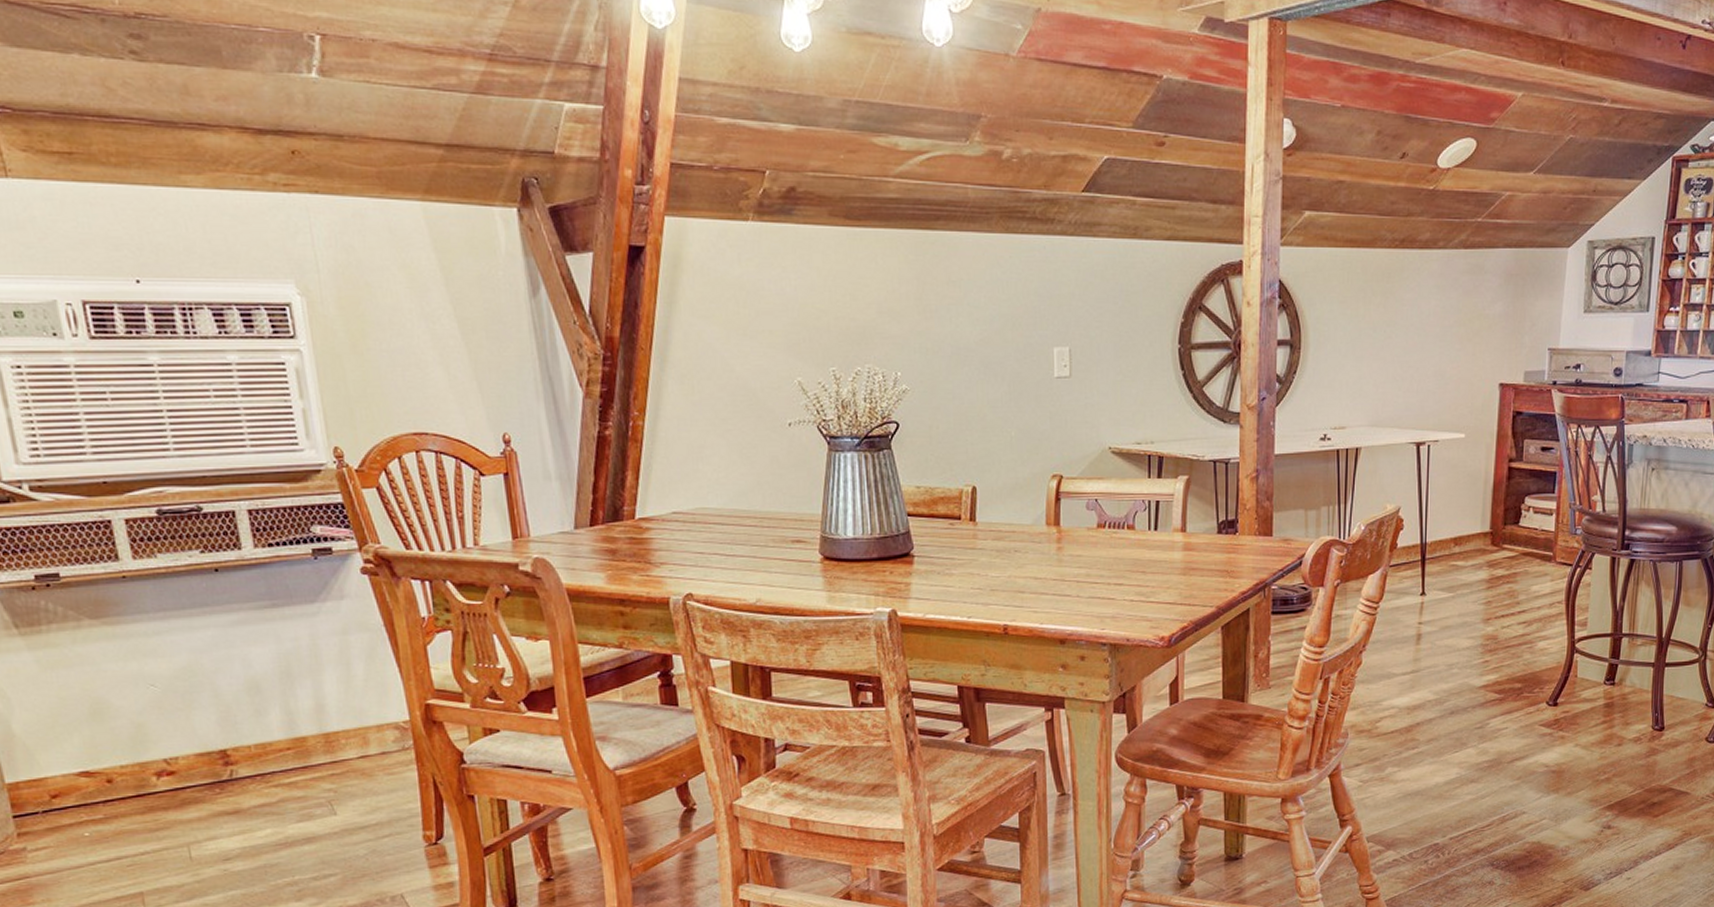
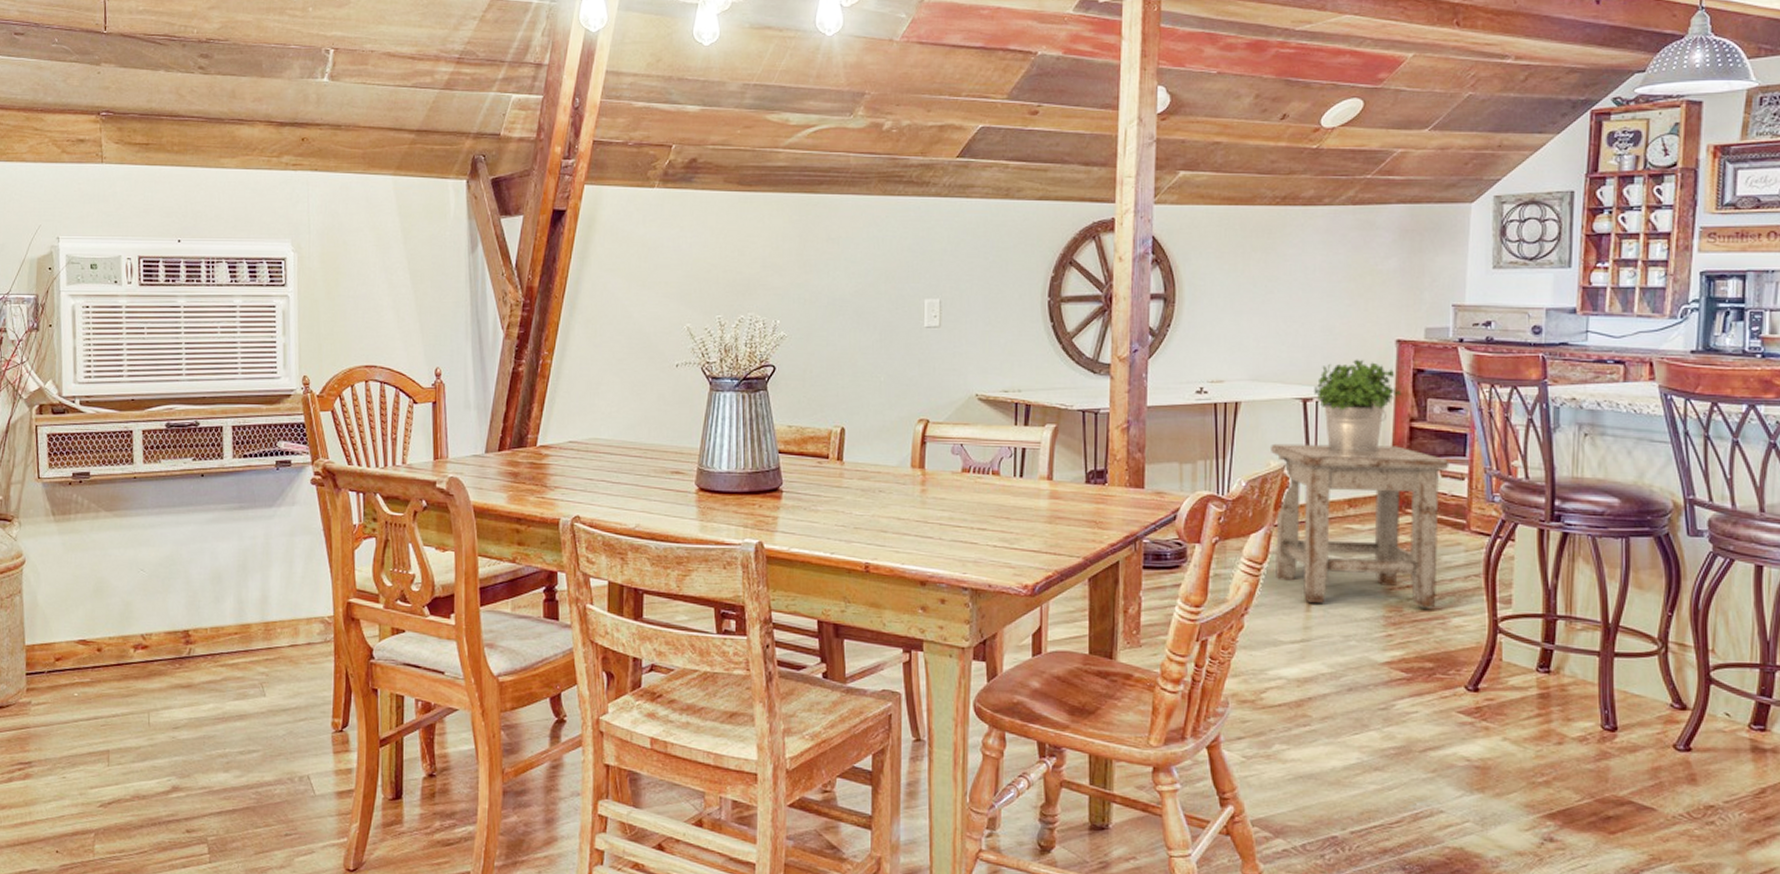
stool: none [1387,486,1541,636] -> present [1271,443,1450,608]
potted plant: none [1427,403,1503,493] -> present [1314,359,1402,453]

